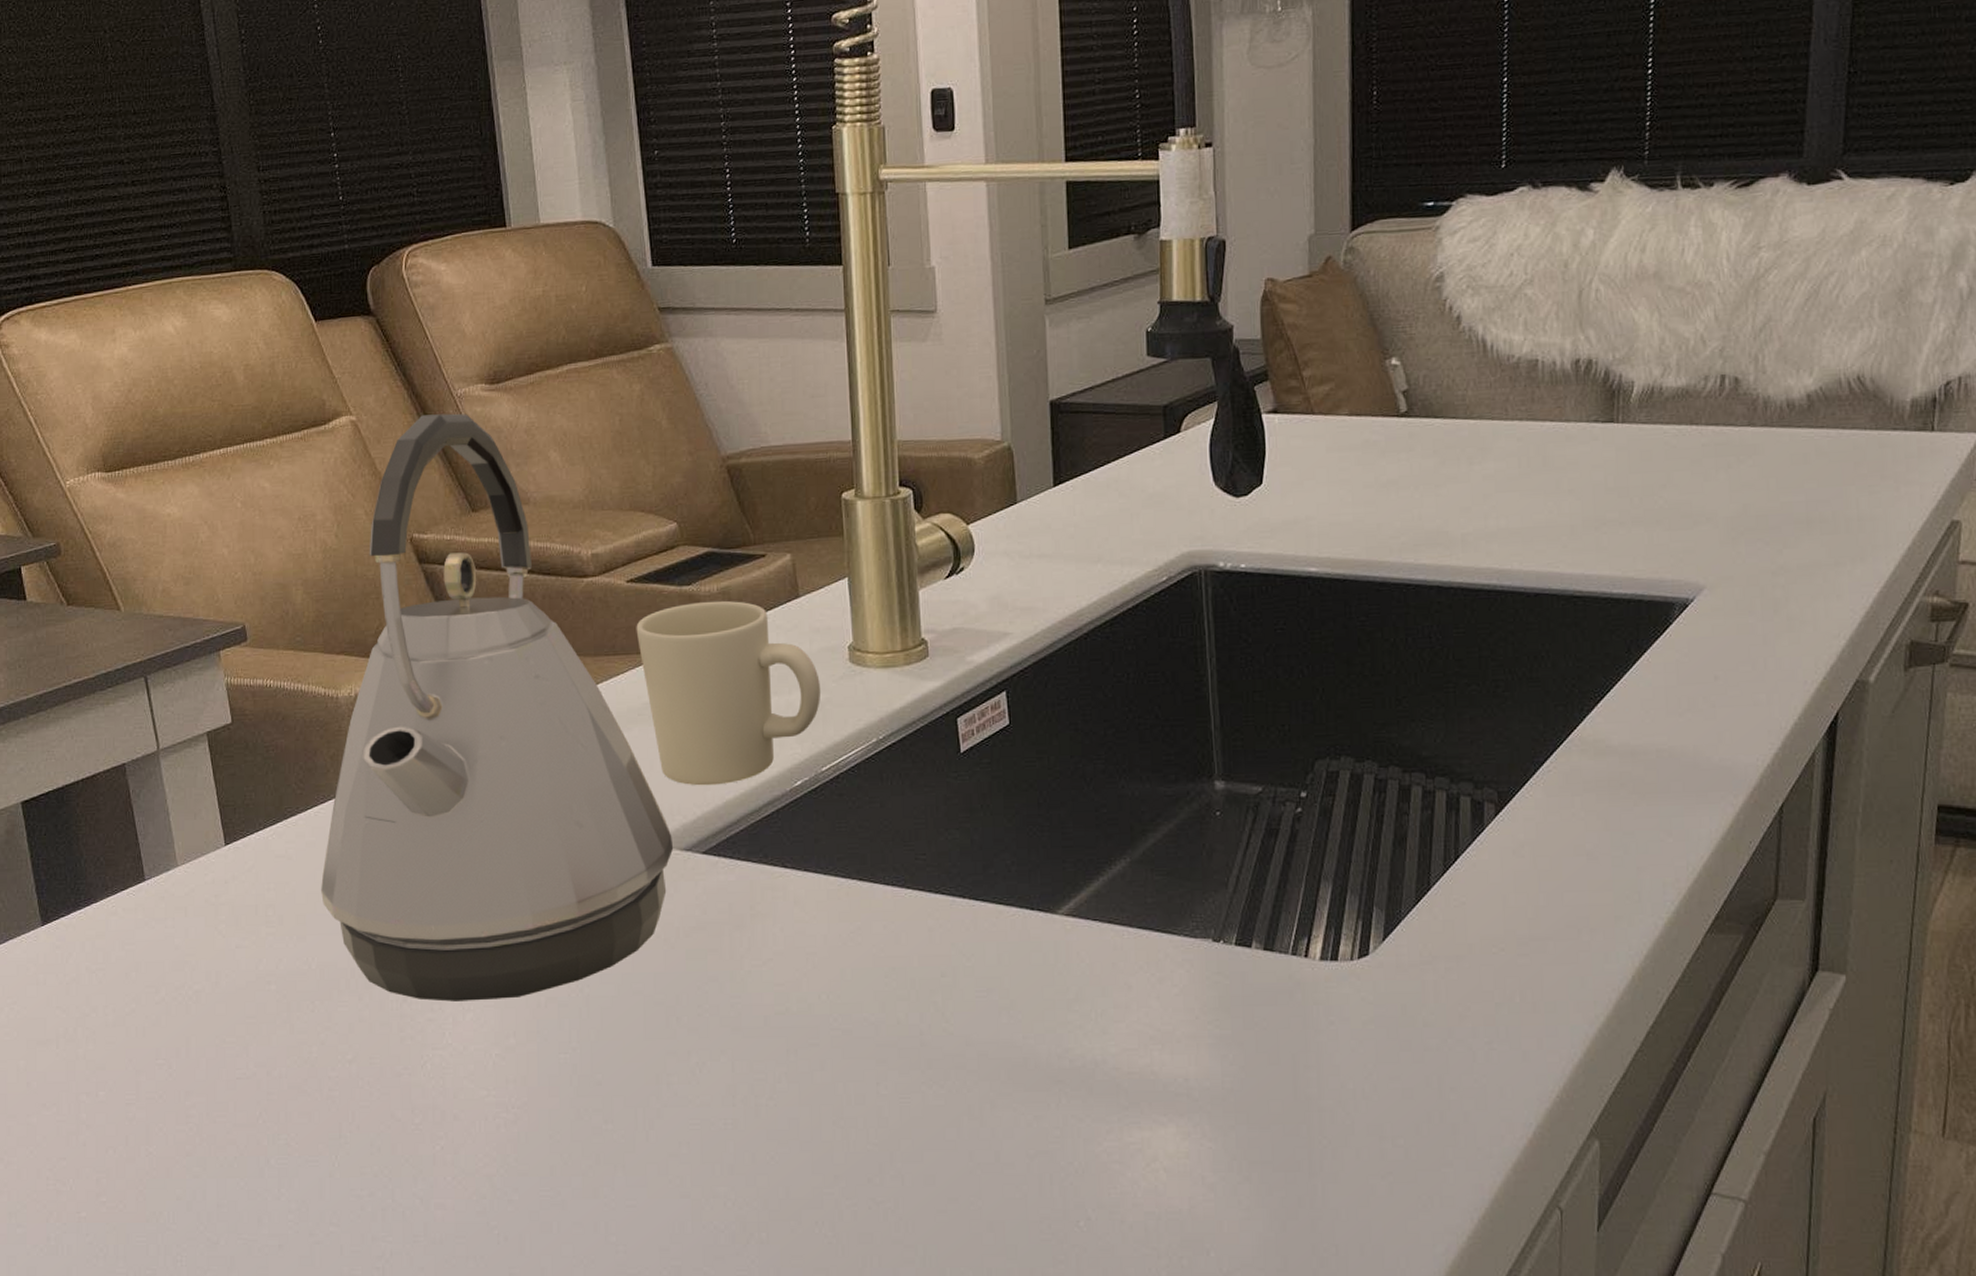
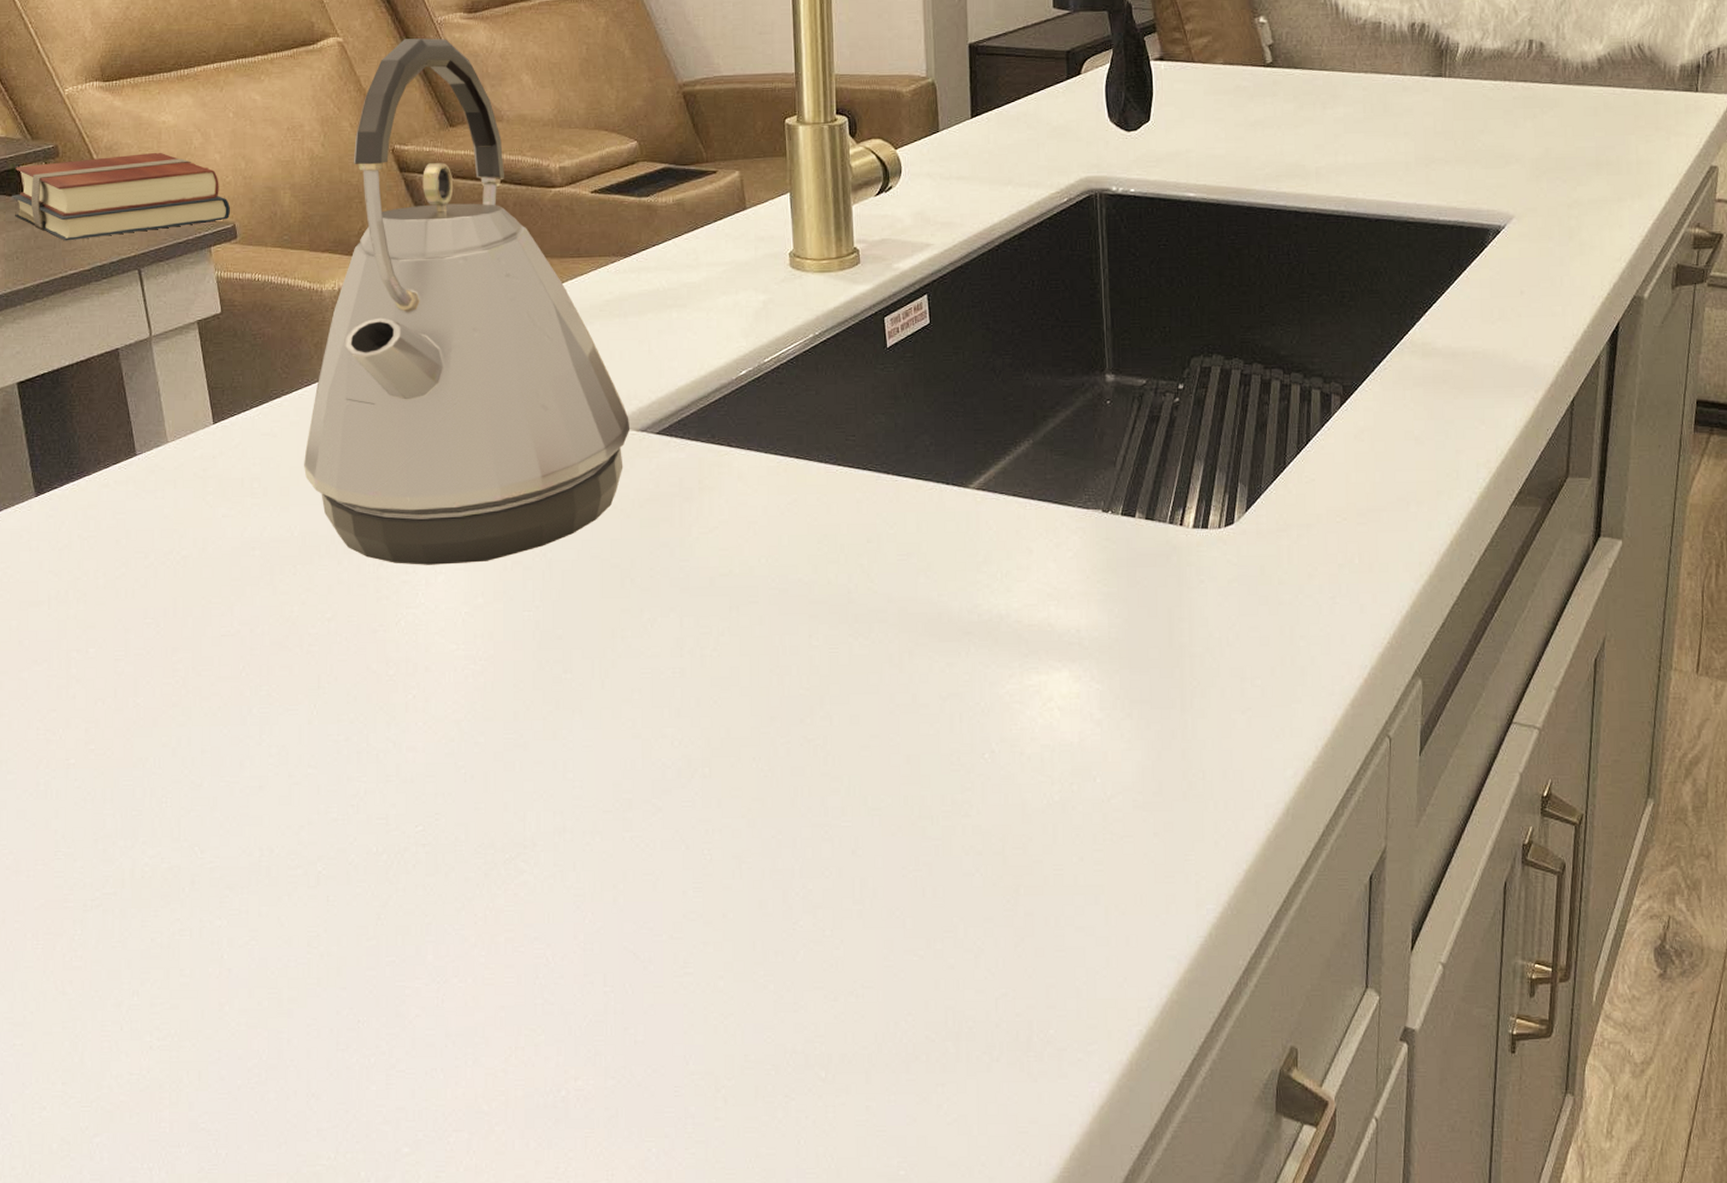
books: none [13,547,240,647] -> present [12,152,231,241]
mug: present [636,600,821,786] -> none [599,211,765,374]

